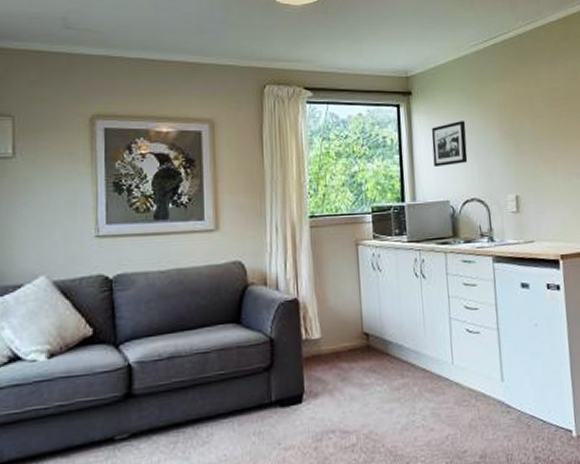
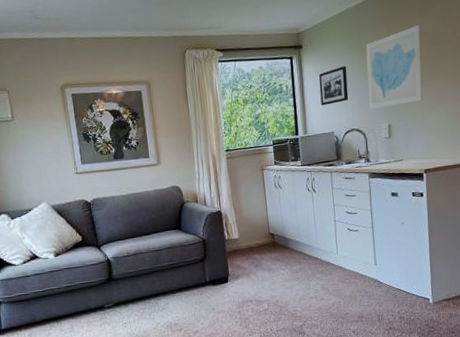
wall art: none [487,80,557,175] -> present [365,24,423,109]

